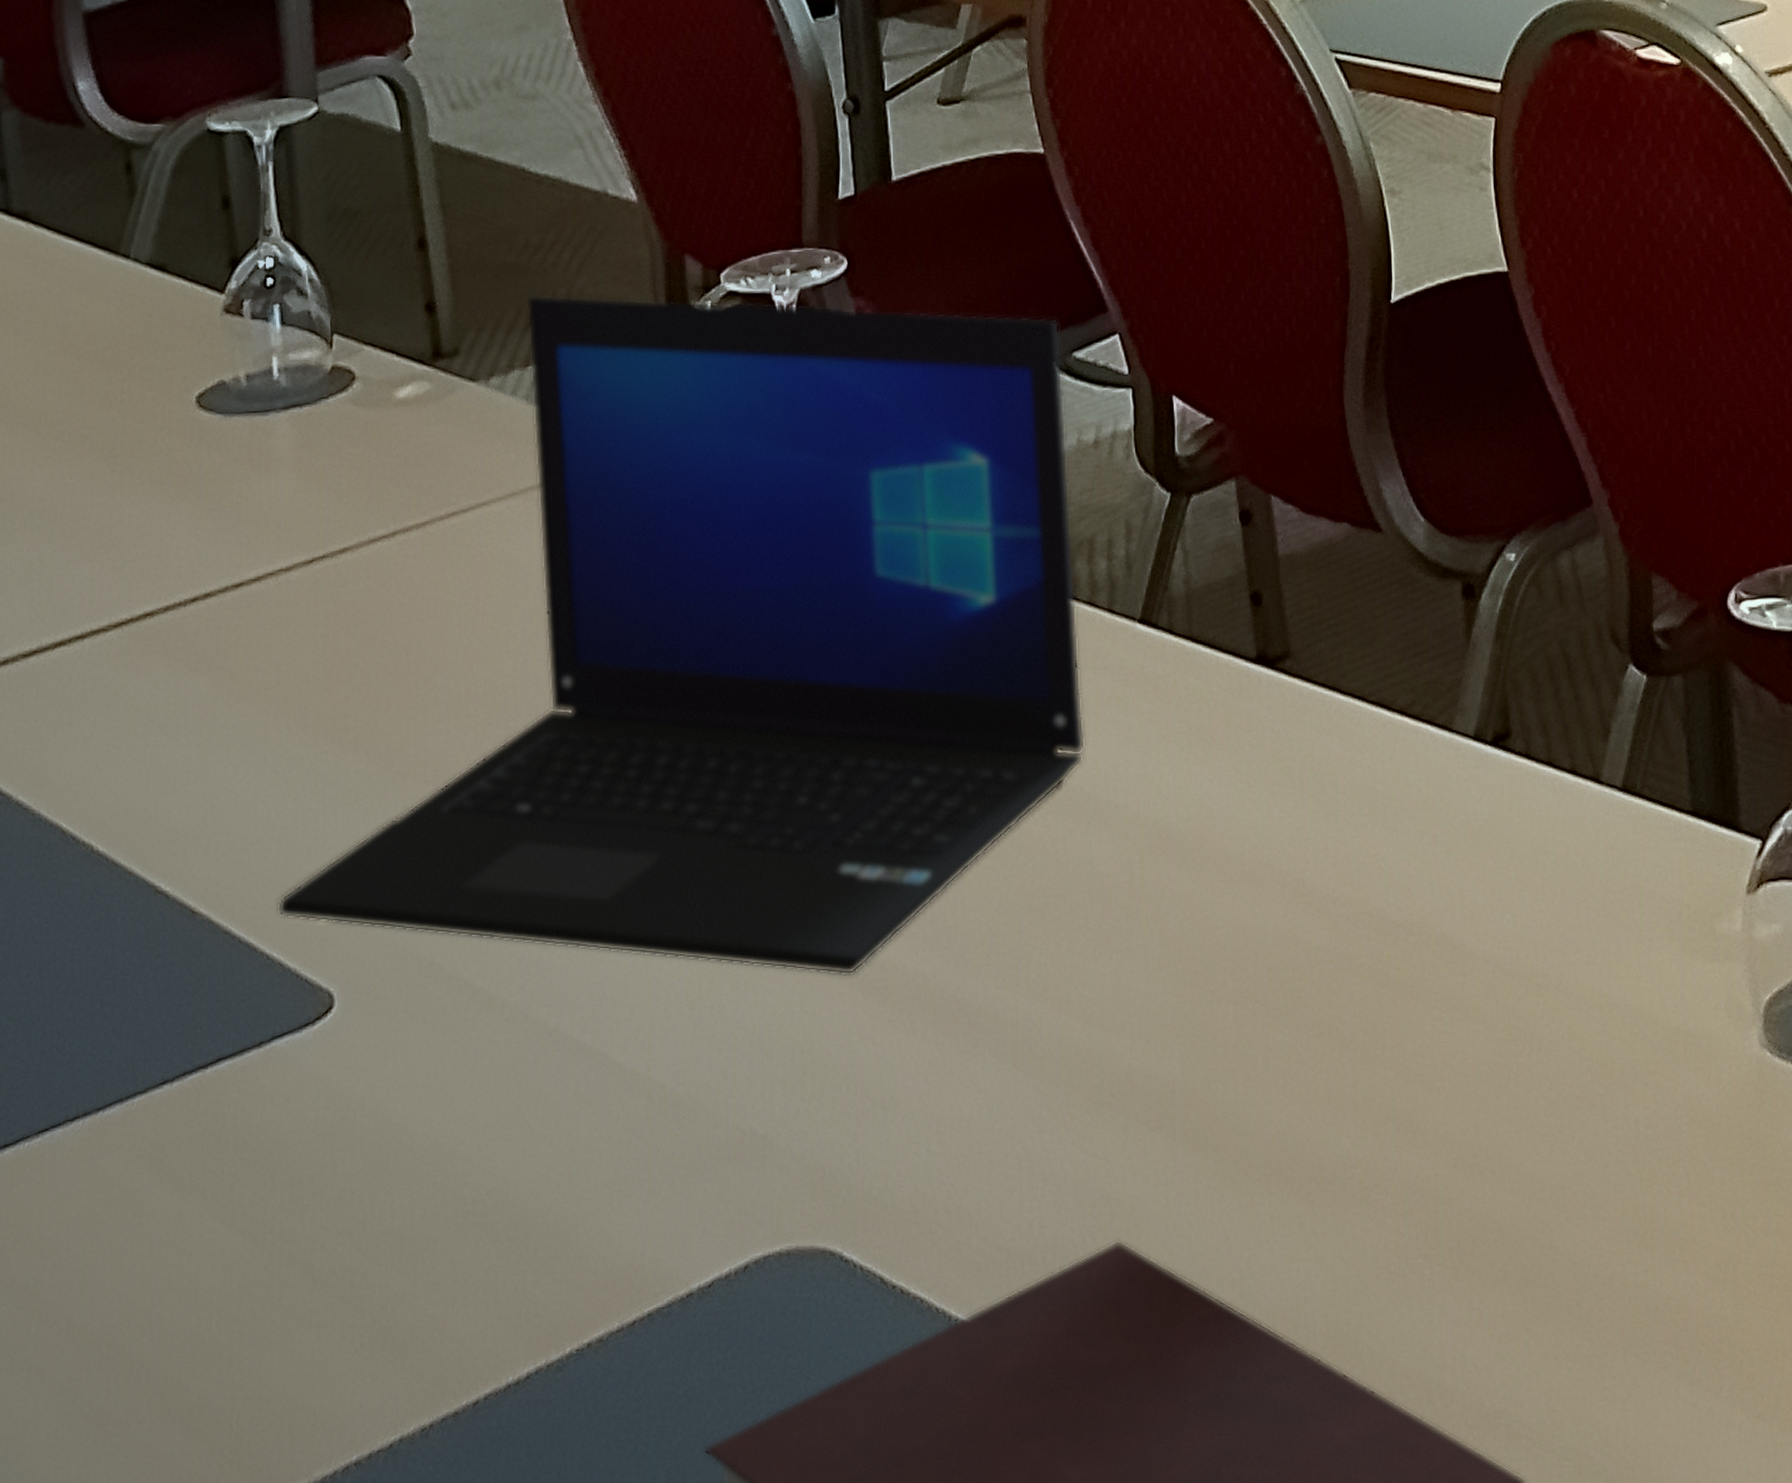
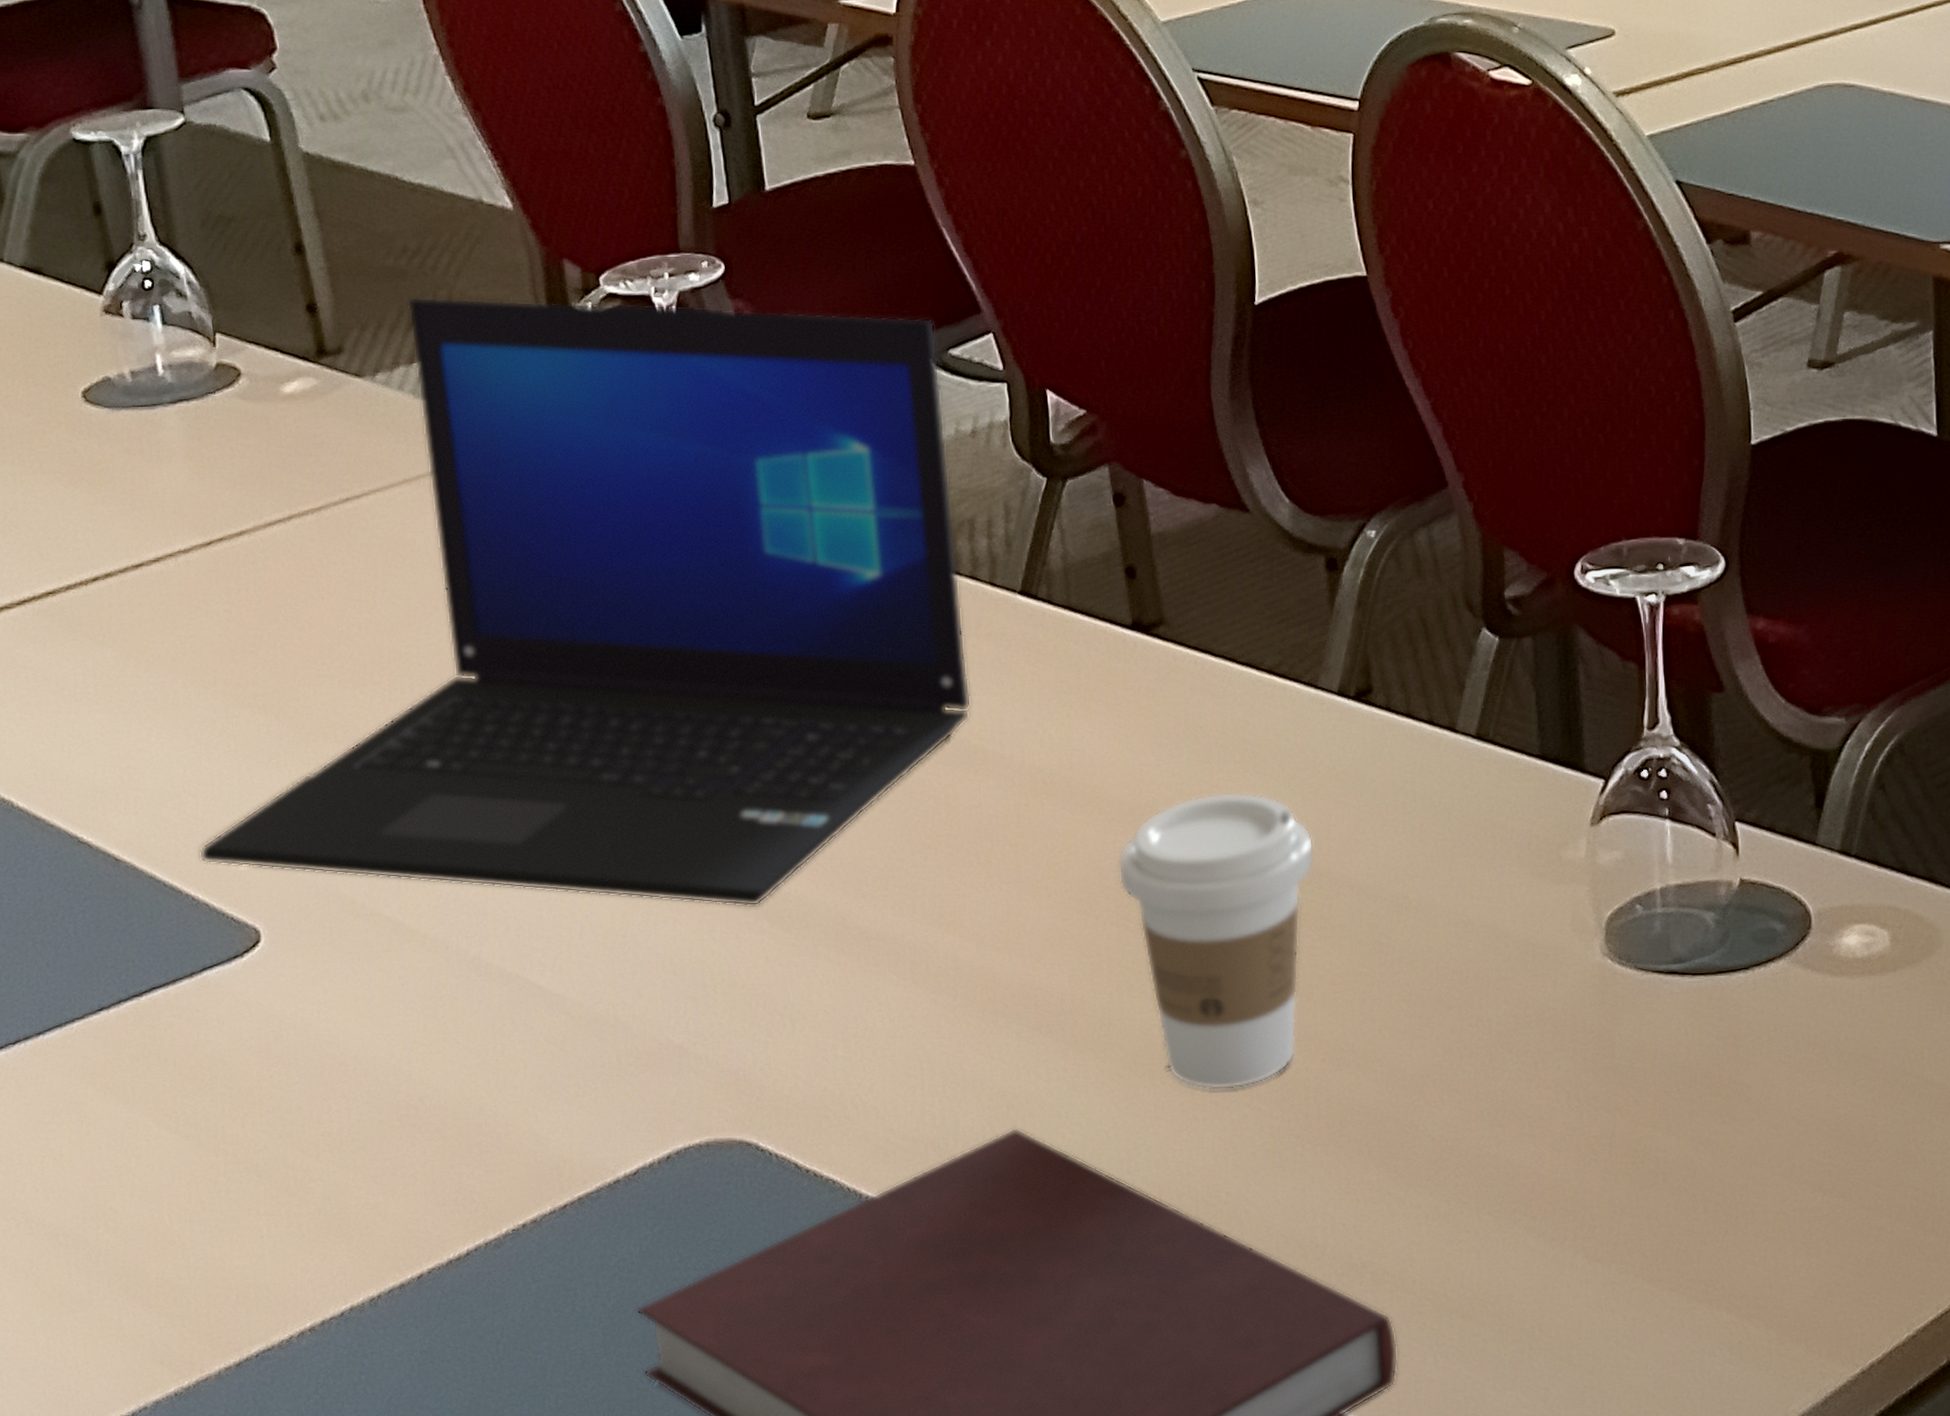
coffee cup: none [1236,850,1447,1199] -> present [1118,792,1314,1090]

